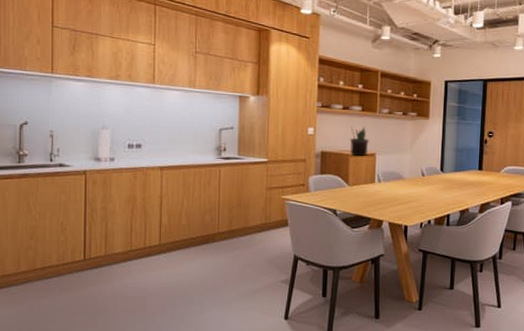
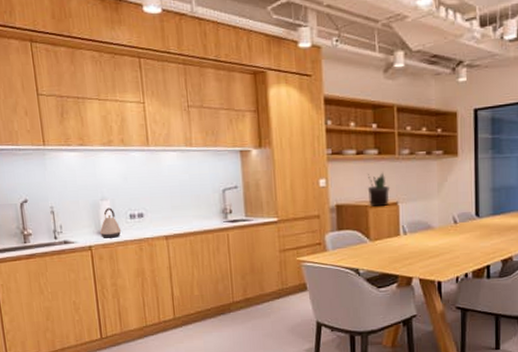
kettle: none [97,136,118,165] -> present [100,208,122,238]

